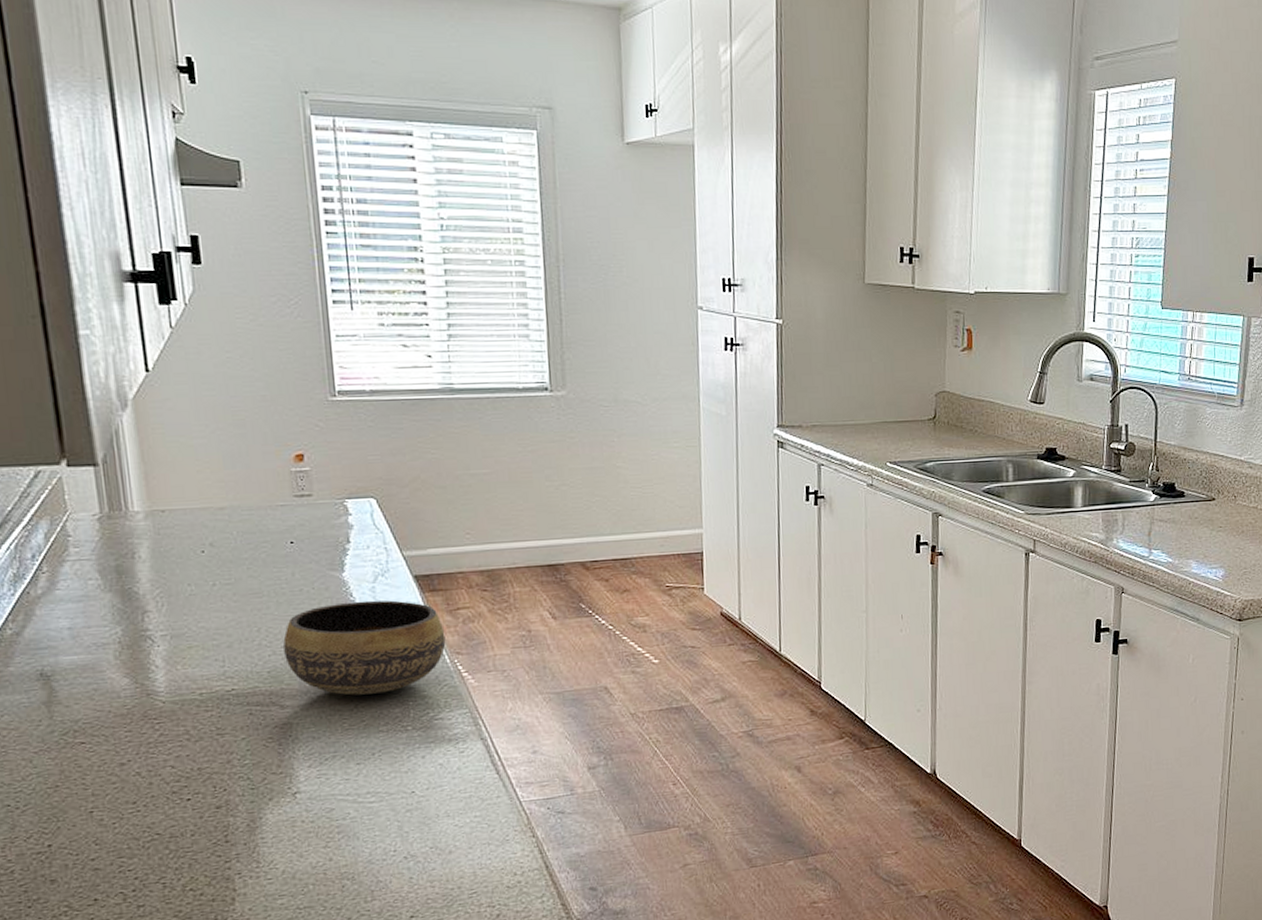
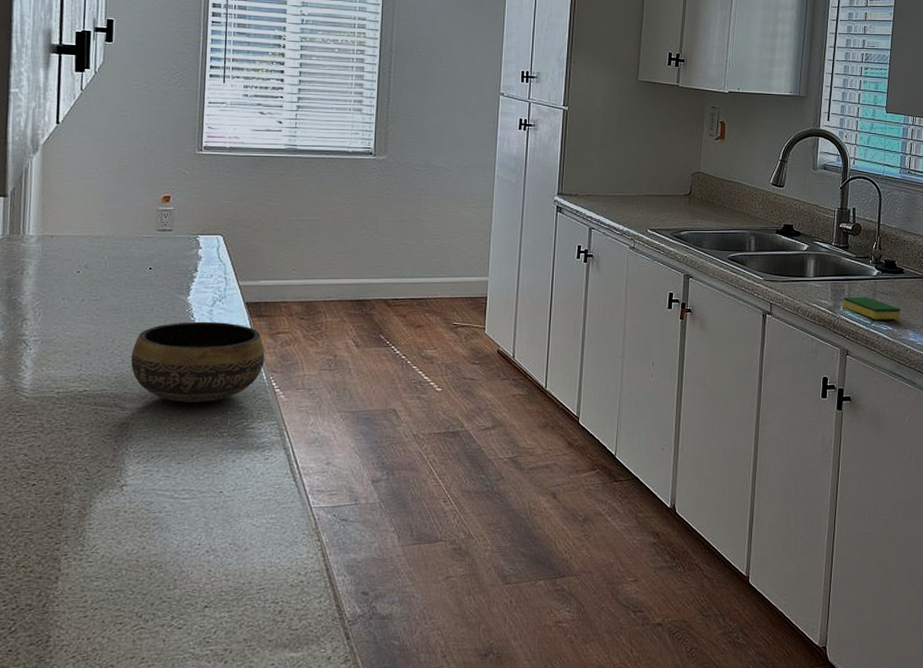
dish sponge: none [1116,526,1182,552] -> present [843,297,901,320]

